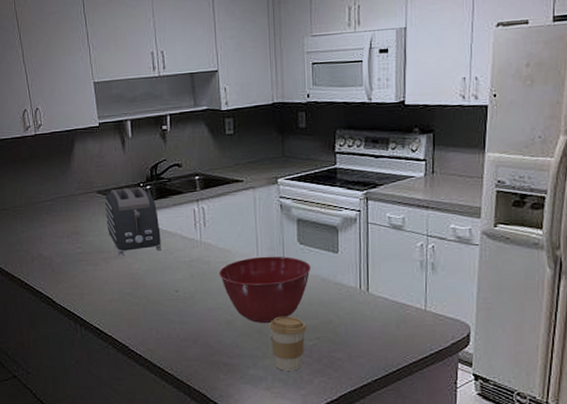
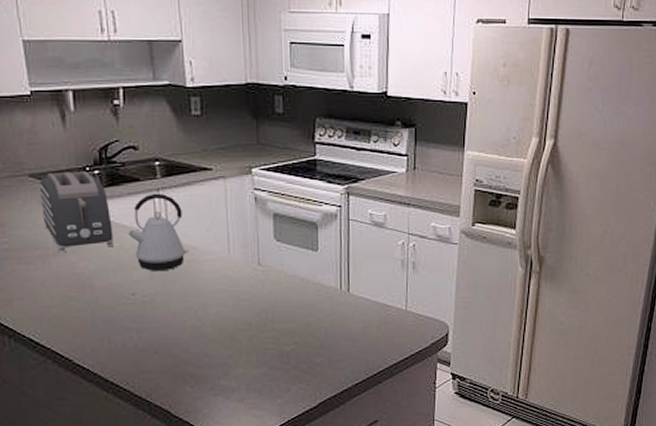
kettle: none [172,203,223,271] -> present [126,193,189,271]
mixing bowl: present [218,256,311,324] -> none [184,254,288,329]
coffee cup: present [269,316,306,371] -> none [242,320,283,380]

